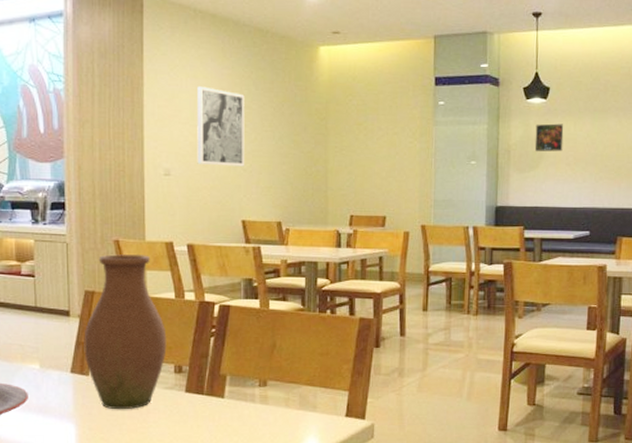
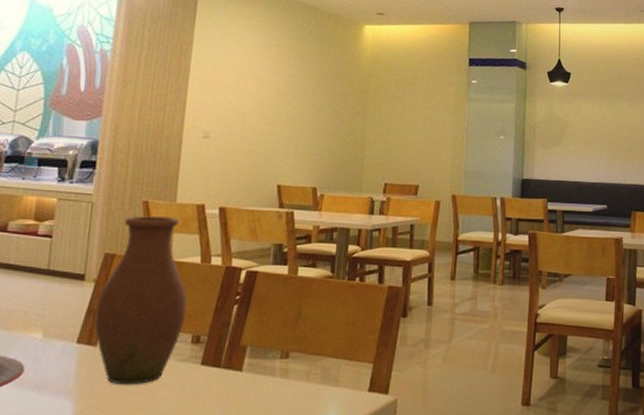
wall art: present [197,86,245,167] -> none [237,55,291,132]
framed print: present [534,123,564,152] -> none [557,105,583,131]

